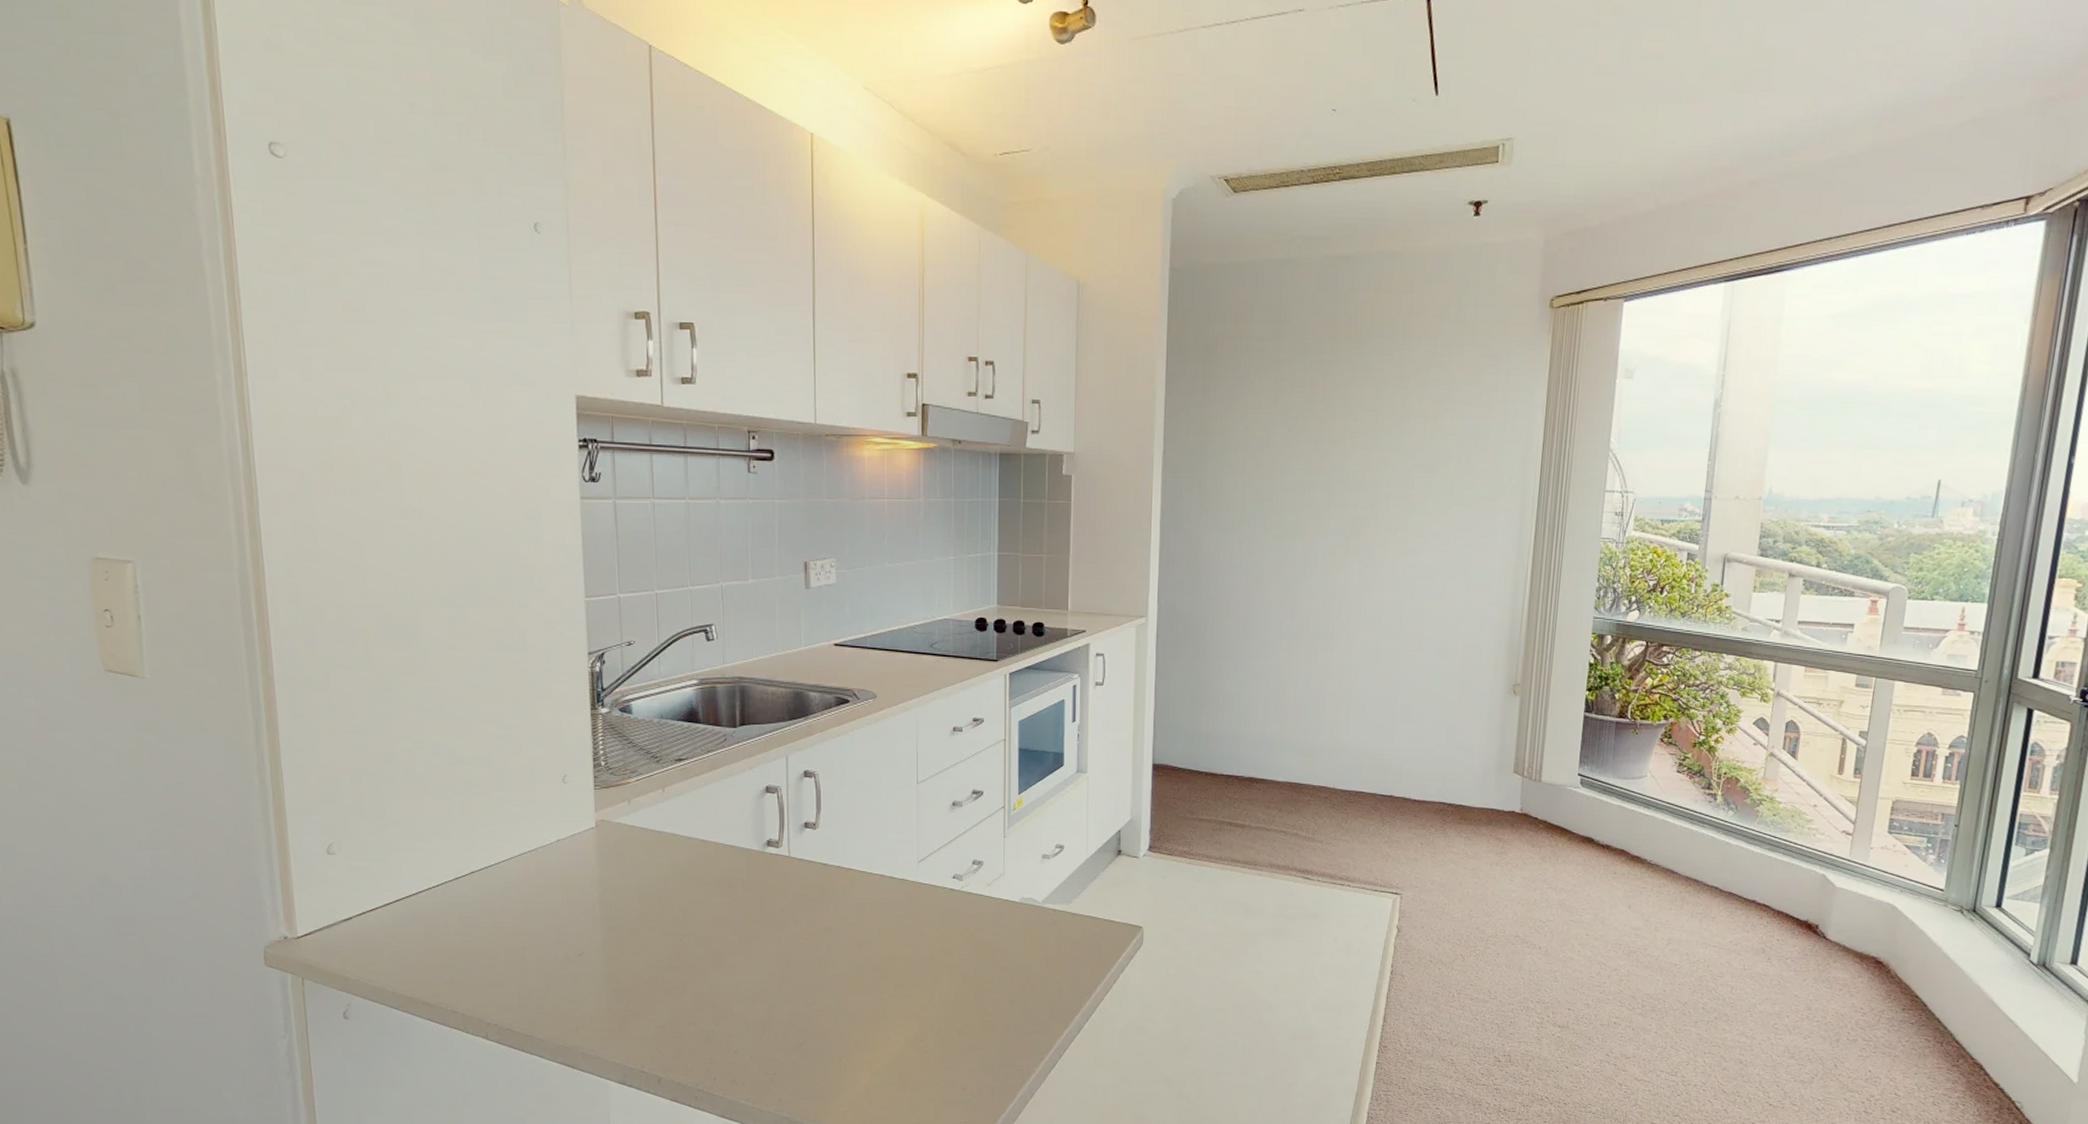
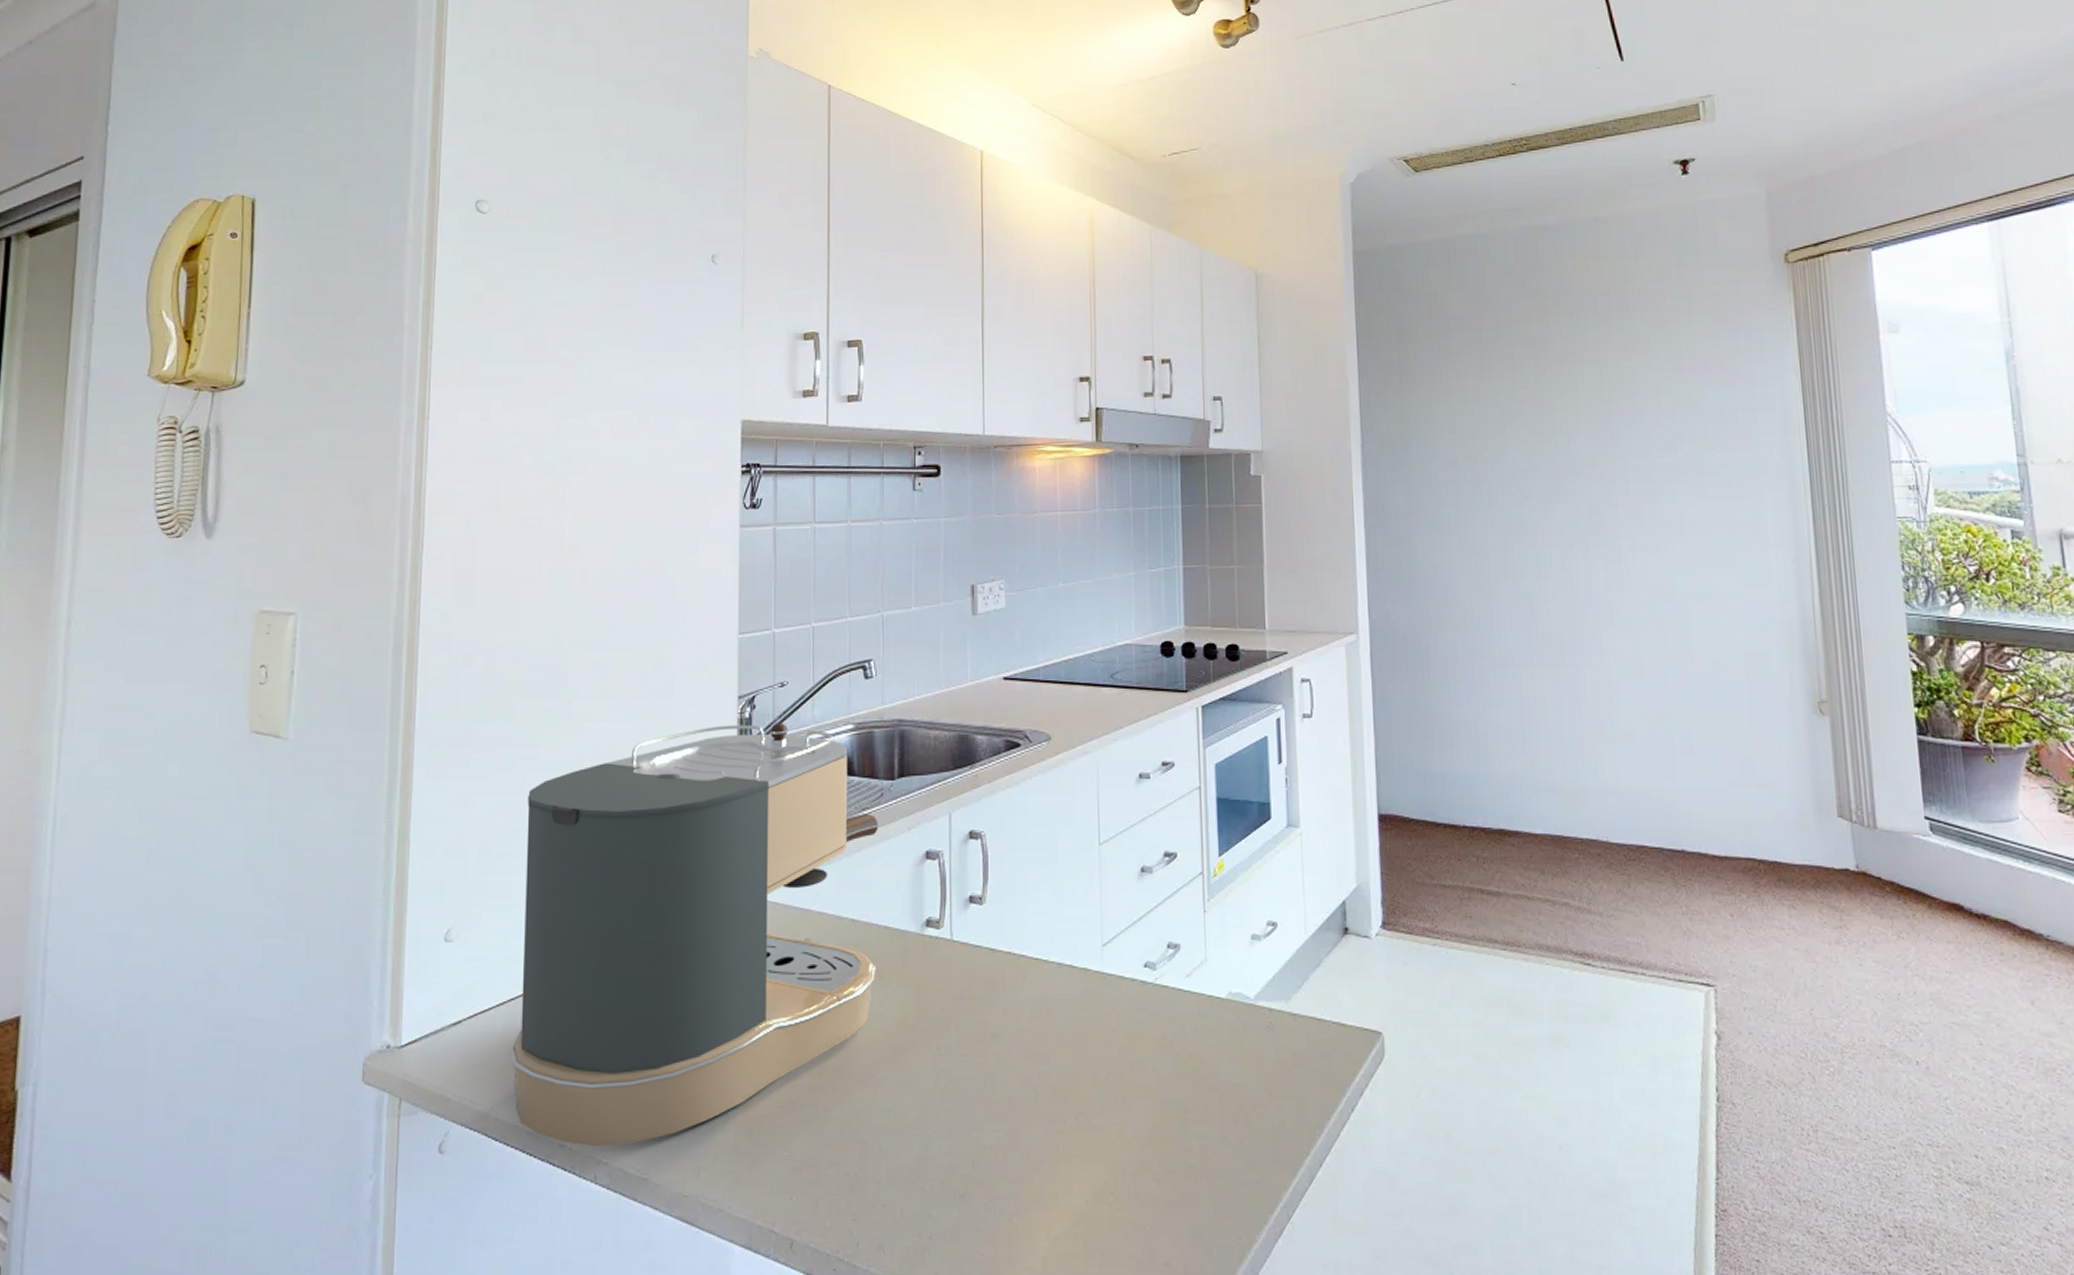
coffee maker: none [393,676,725,1013] -> present [510,722,879,1147]

